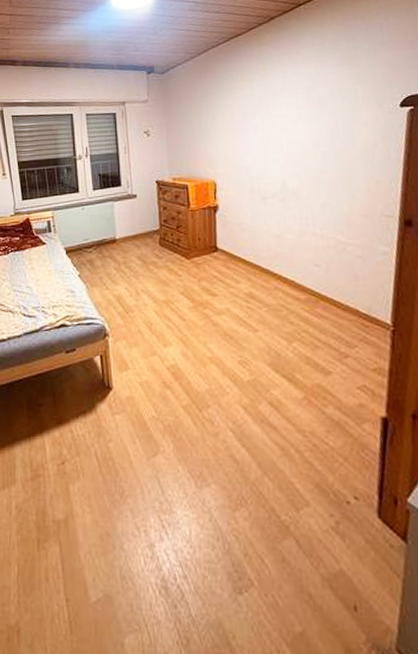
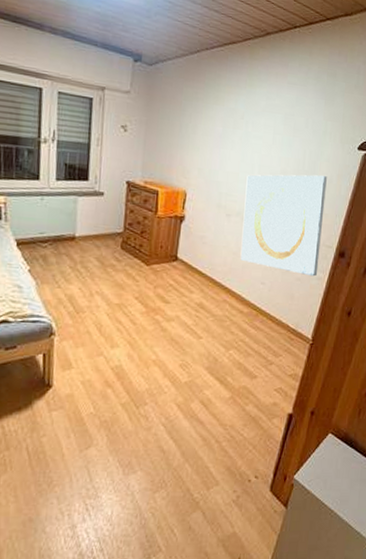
wall art: none [276,141,382,252] -> present [240,174,327,277]

